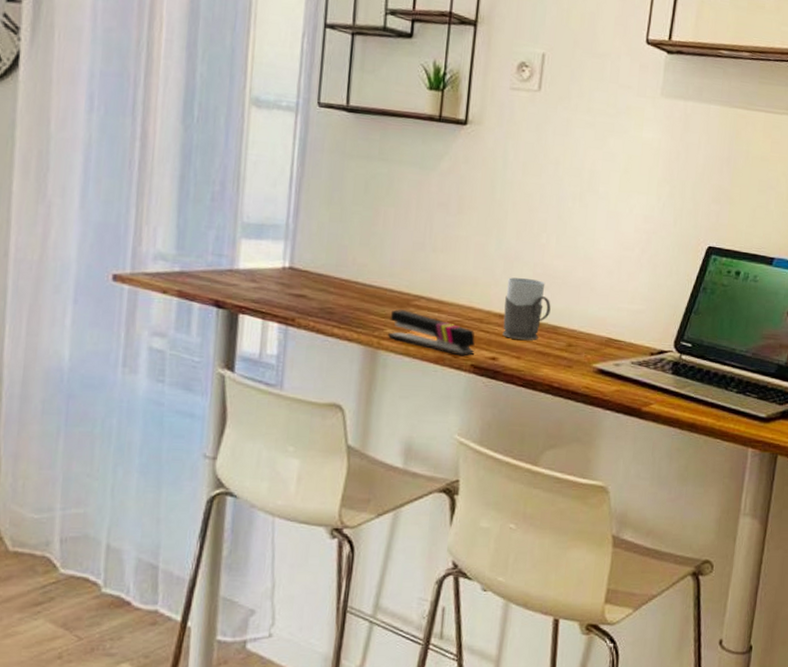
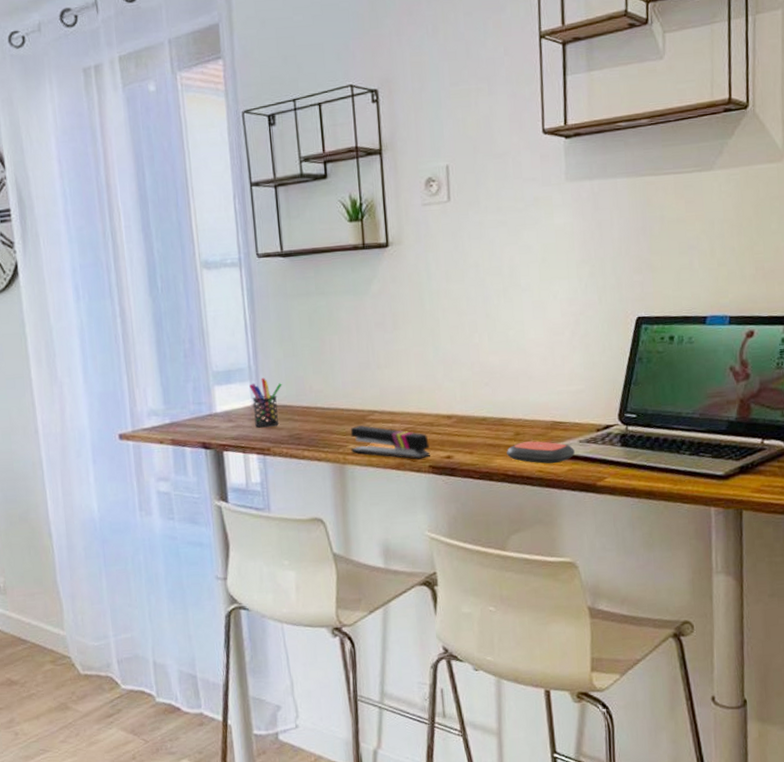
pen holder: none [282,239,322,295] -> present [249,377,282,428]
mug: present [502,277,551,341] -> none [450,378,494,437]
remote control: none [555,354,625,382] -> present [507,441,575,464]

